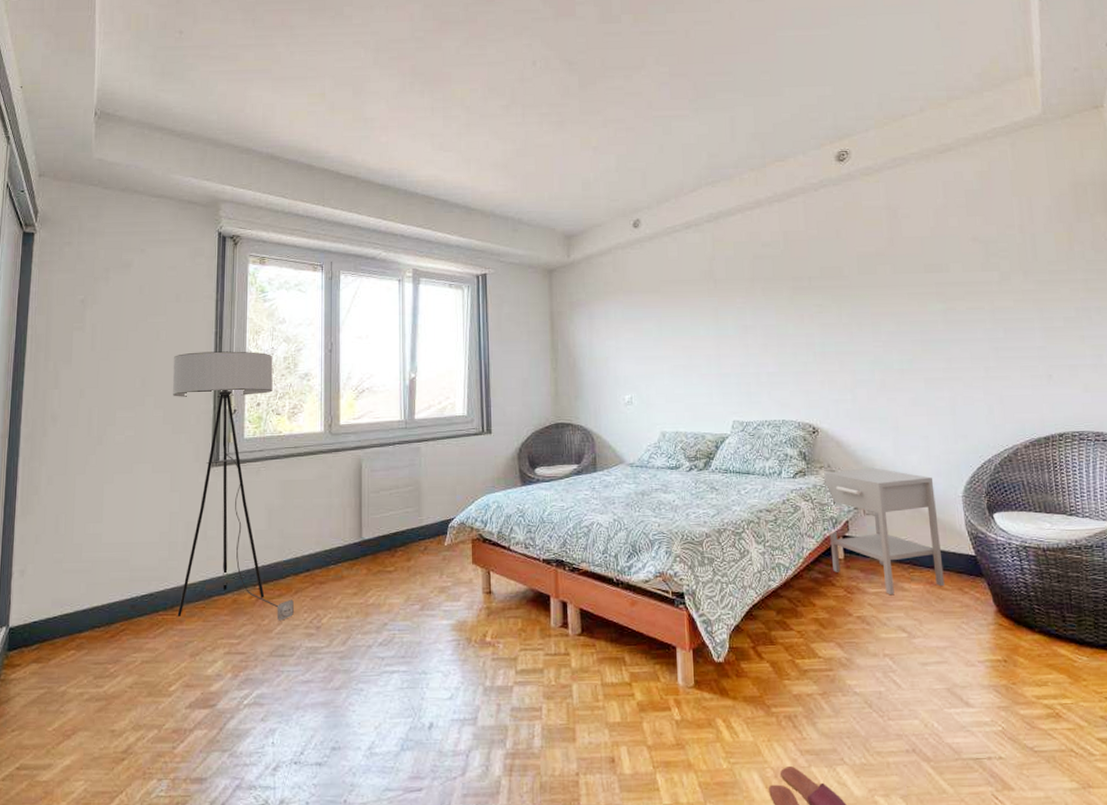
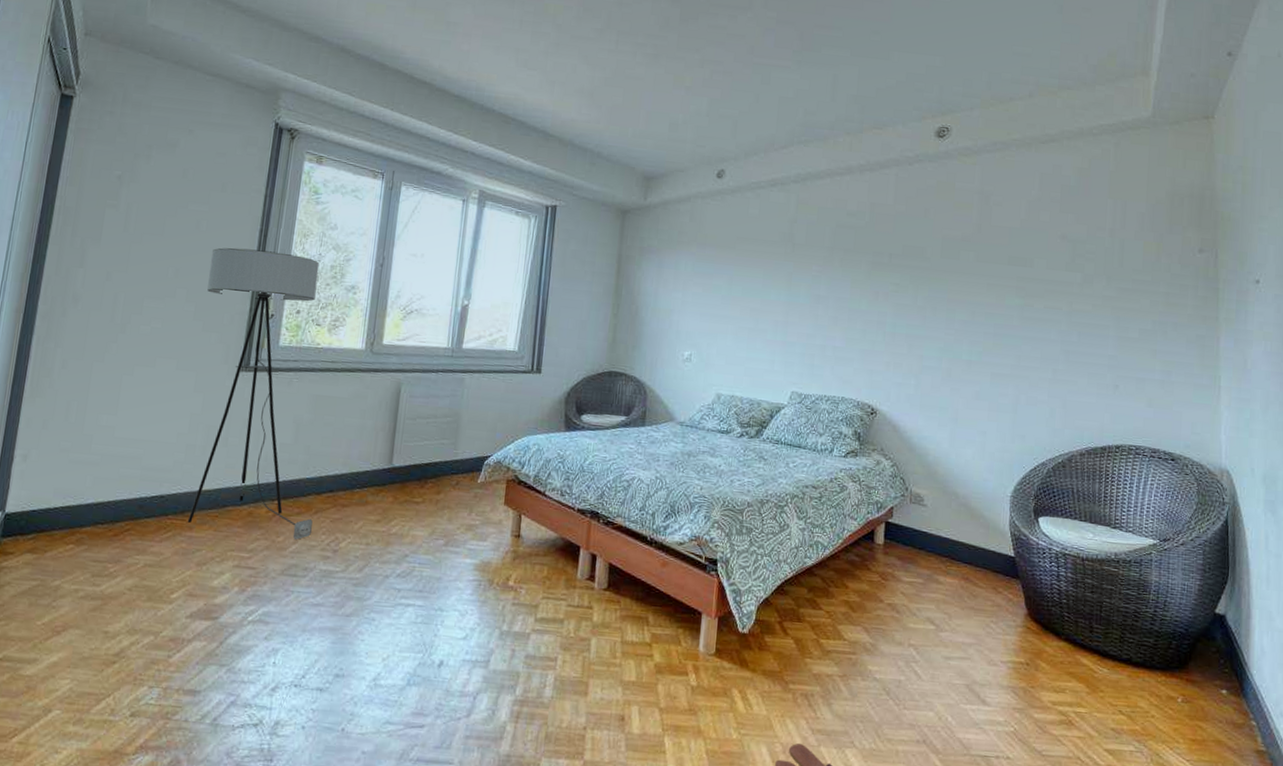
nightstand: present [824,468,945,596] -> none [871,455,984,587]

